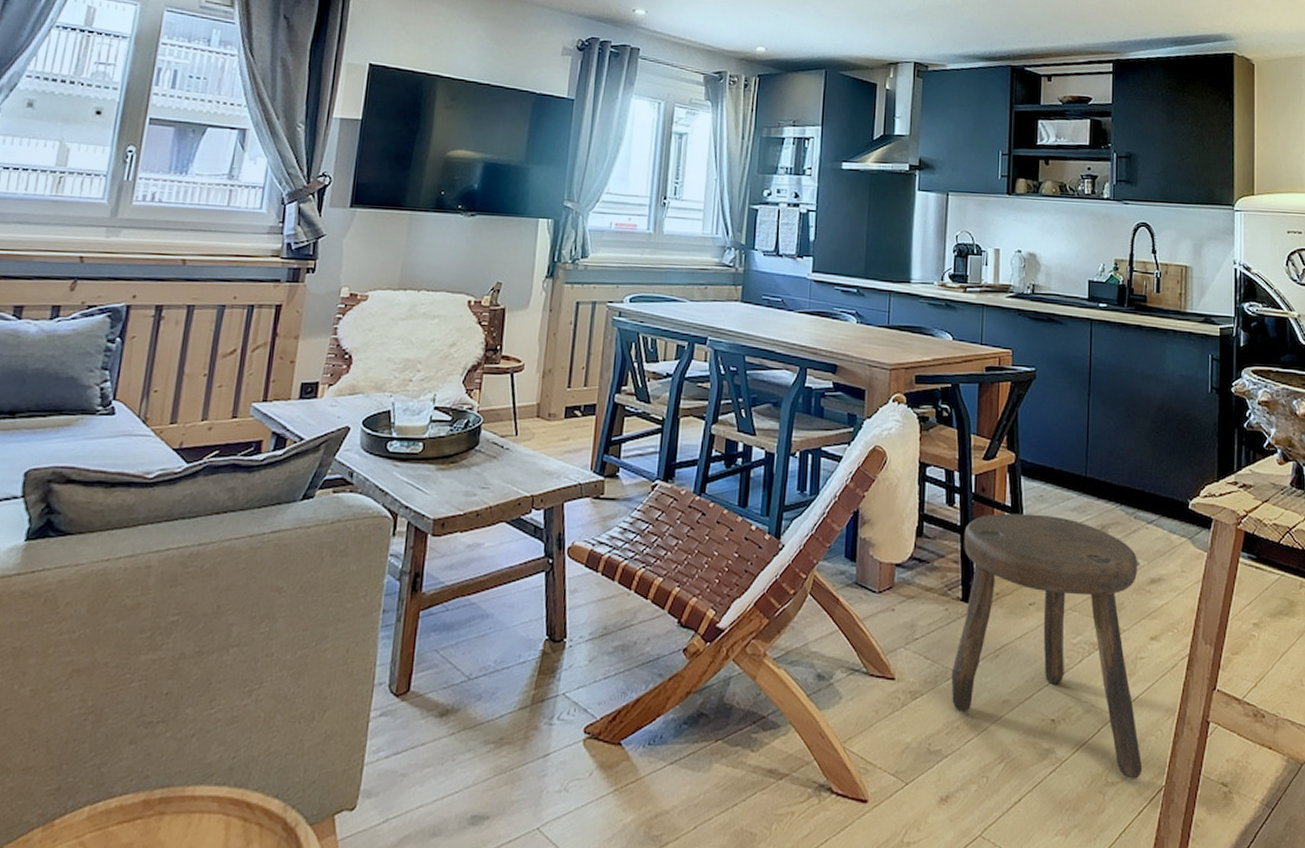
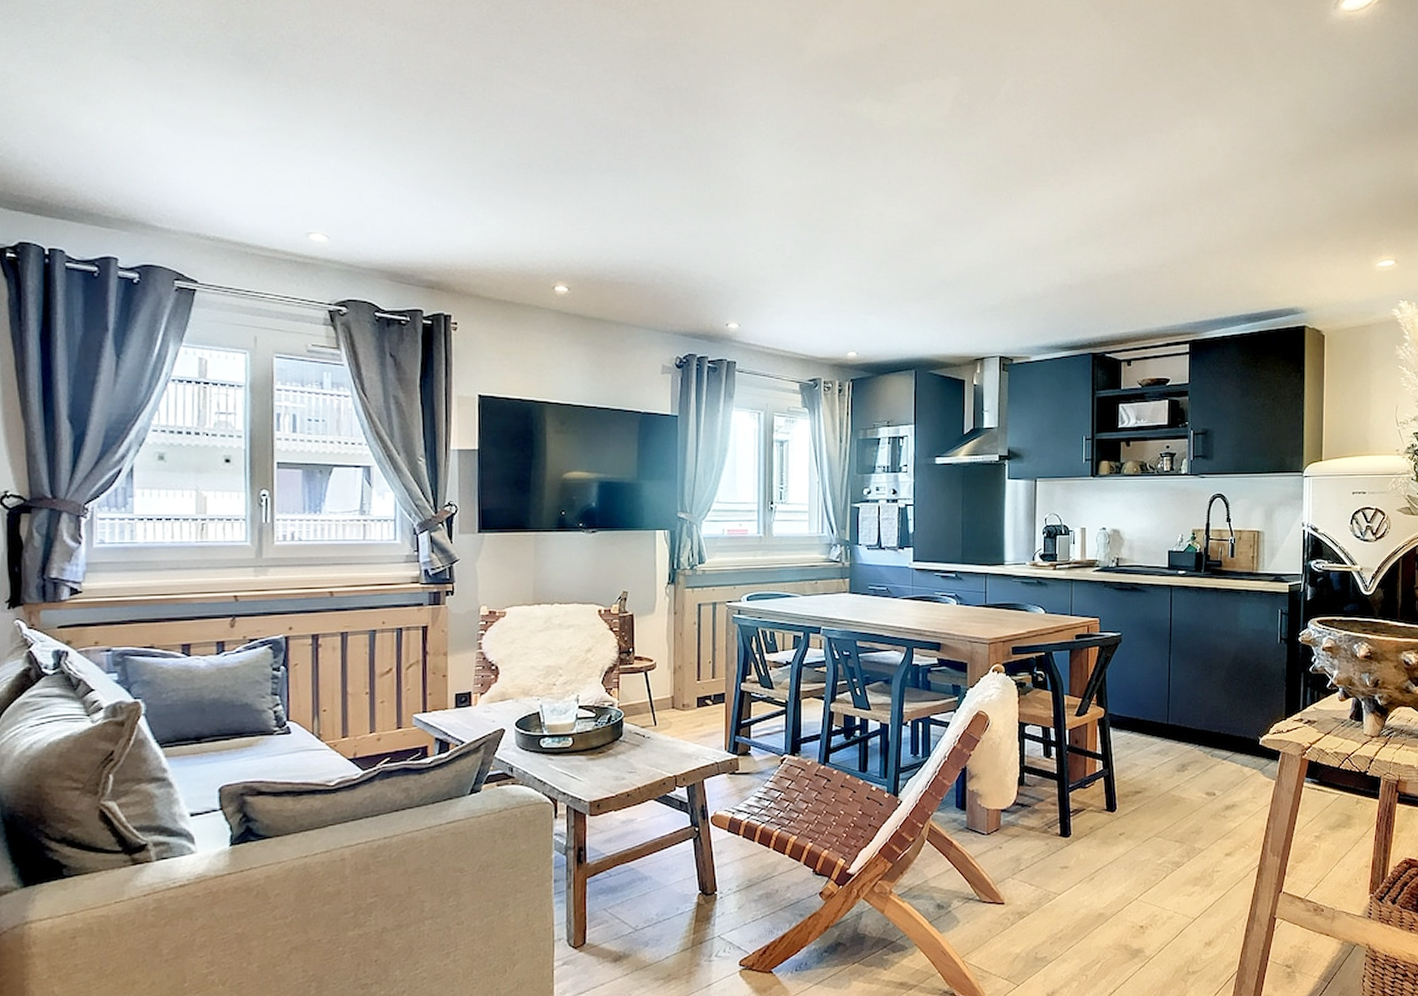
stool: present [951,513,1143,779] -> none [1053,759,1219,968]

